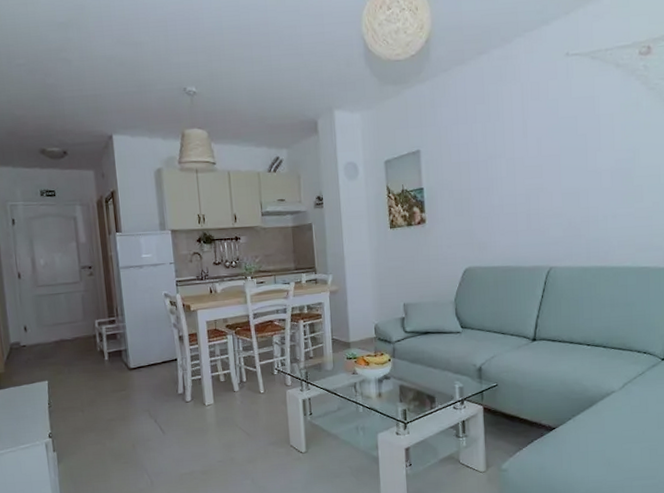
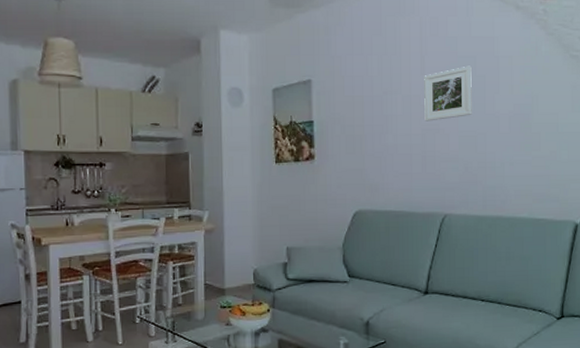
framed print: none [526,125,574,182] -> present [424,65,472,121]

